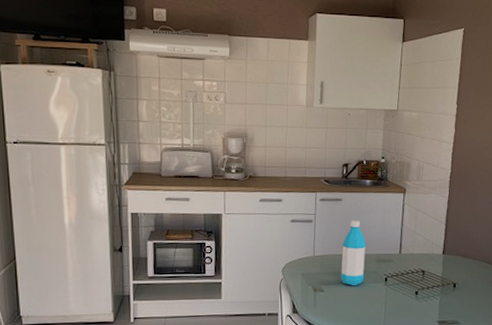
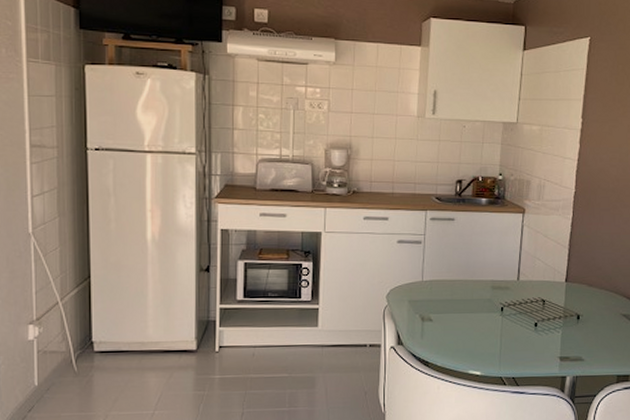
water bottle: present [341,220,366,286] -> none [452,242,481,316]

